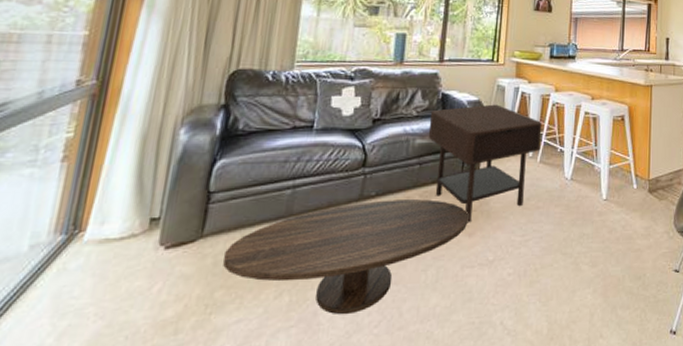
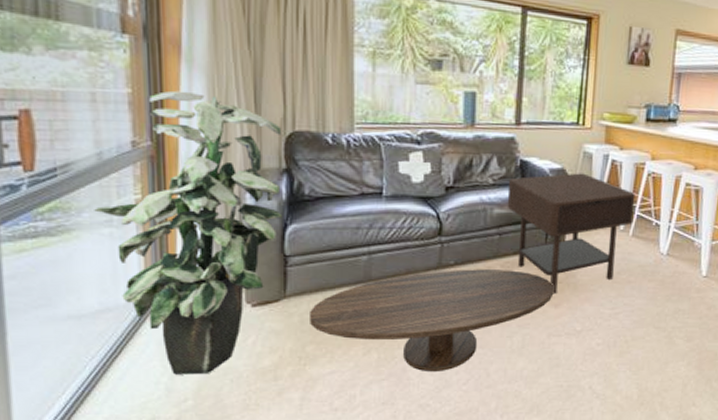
indoor plant: none [20,32,227,334] -> present [94,90,283,375]

